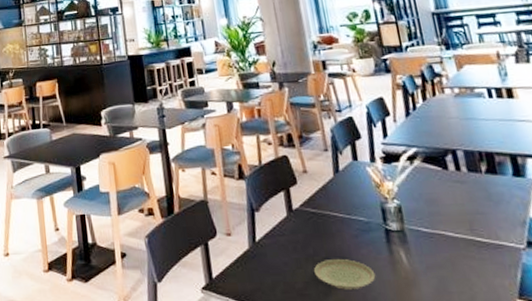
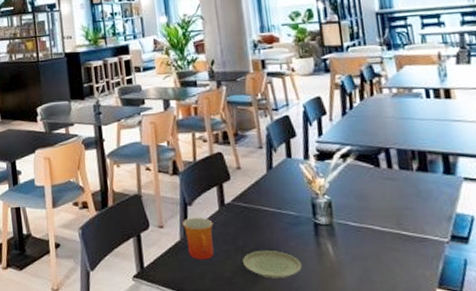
mug: none [250,223,284,270] -> present [183,217,214,260]

